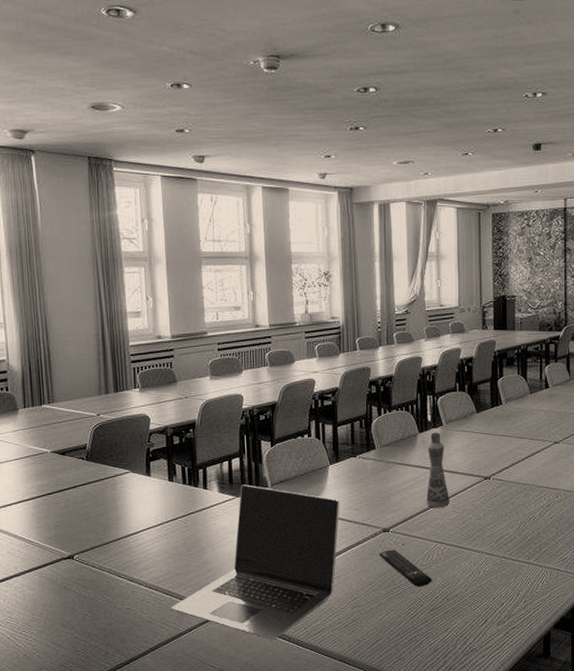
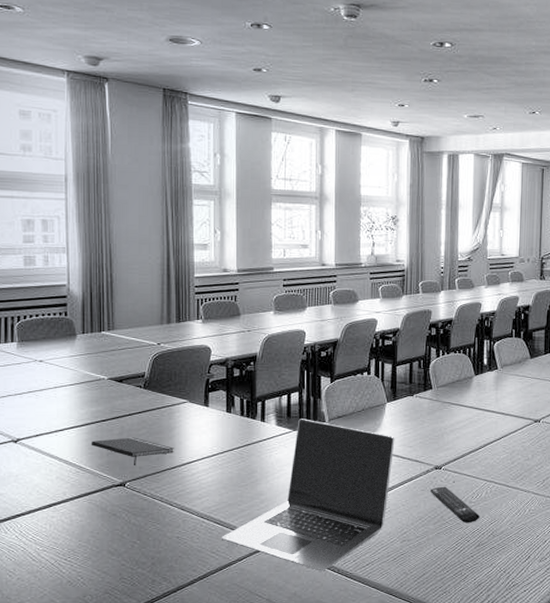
notepad: none [38,509,119,538] -> present [91,437,174,465]
bottle: present [426,432,450,508] -> none [478,375,501,448]

